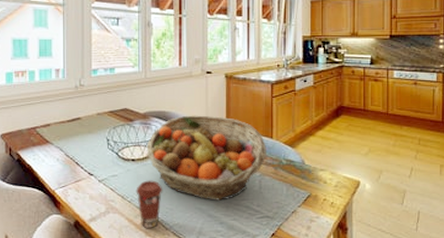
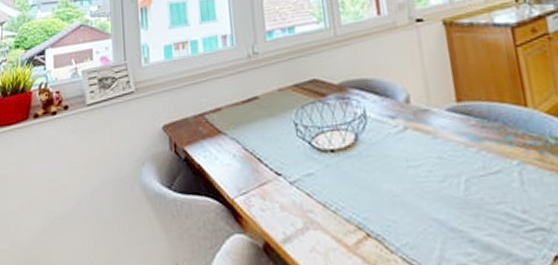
coffee cup: present [136,180,163,228] -> none [341,178,379,251]
fruit basket: present [146,115,266,201] -> none [347,80,523,206]

